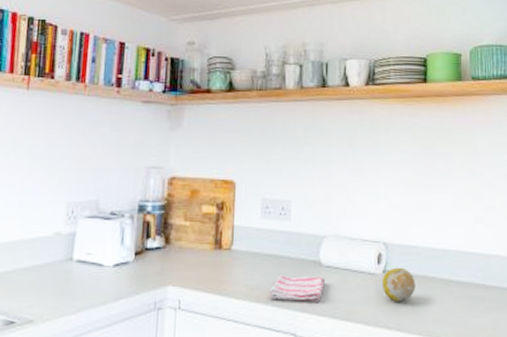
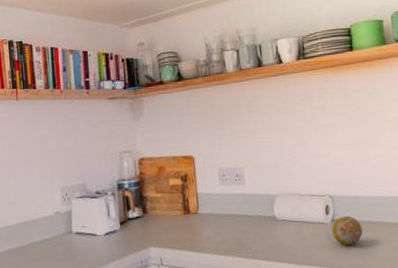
dish towel: present [269,275,325,302] -> none [234,229,282,252]

